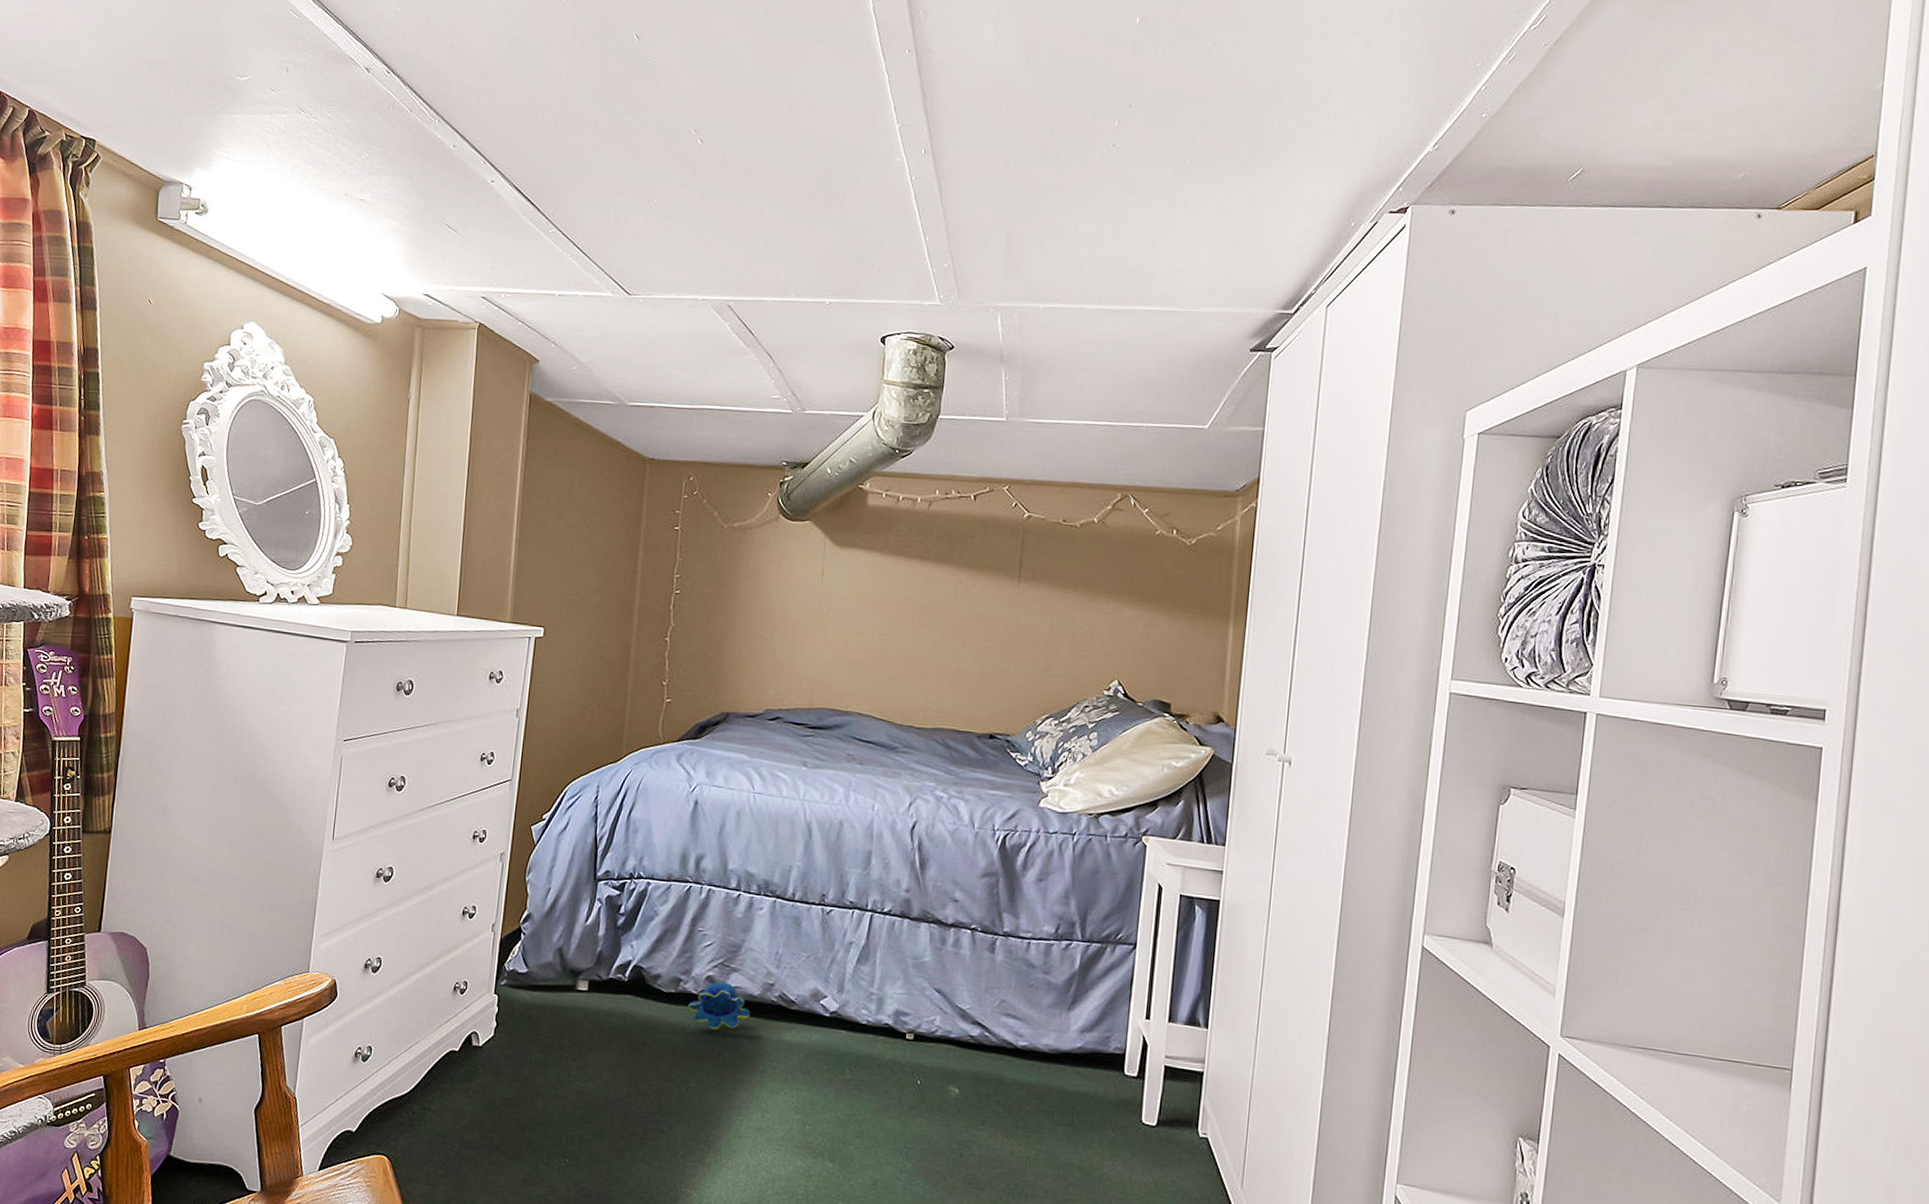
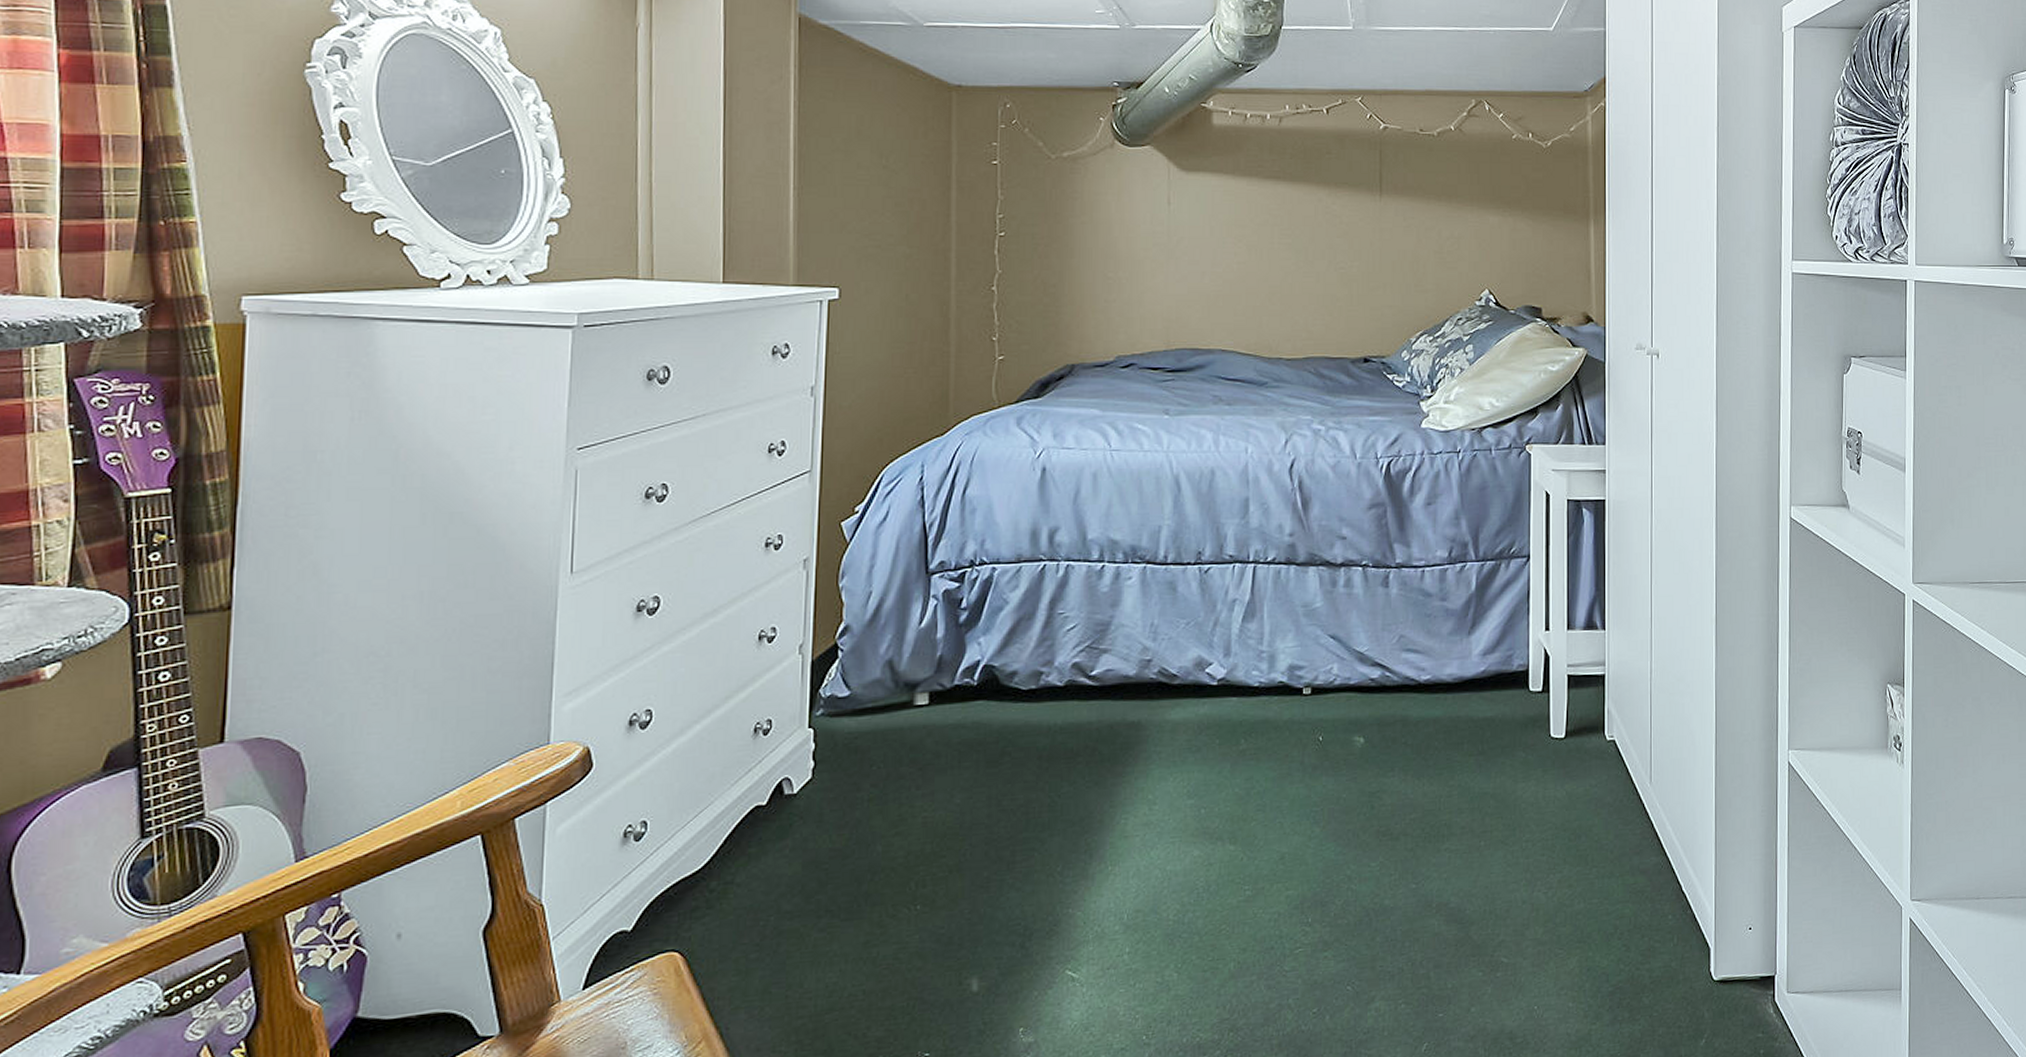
plush toy: present [688,982,750,1030] -> none [1053,667,1126,722]

